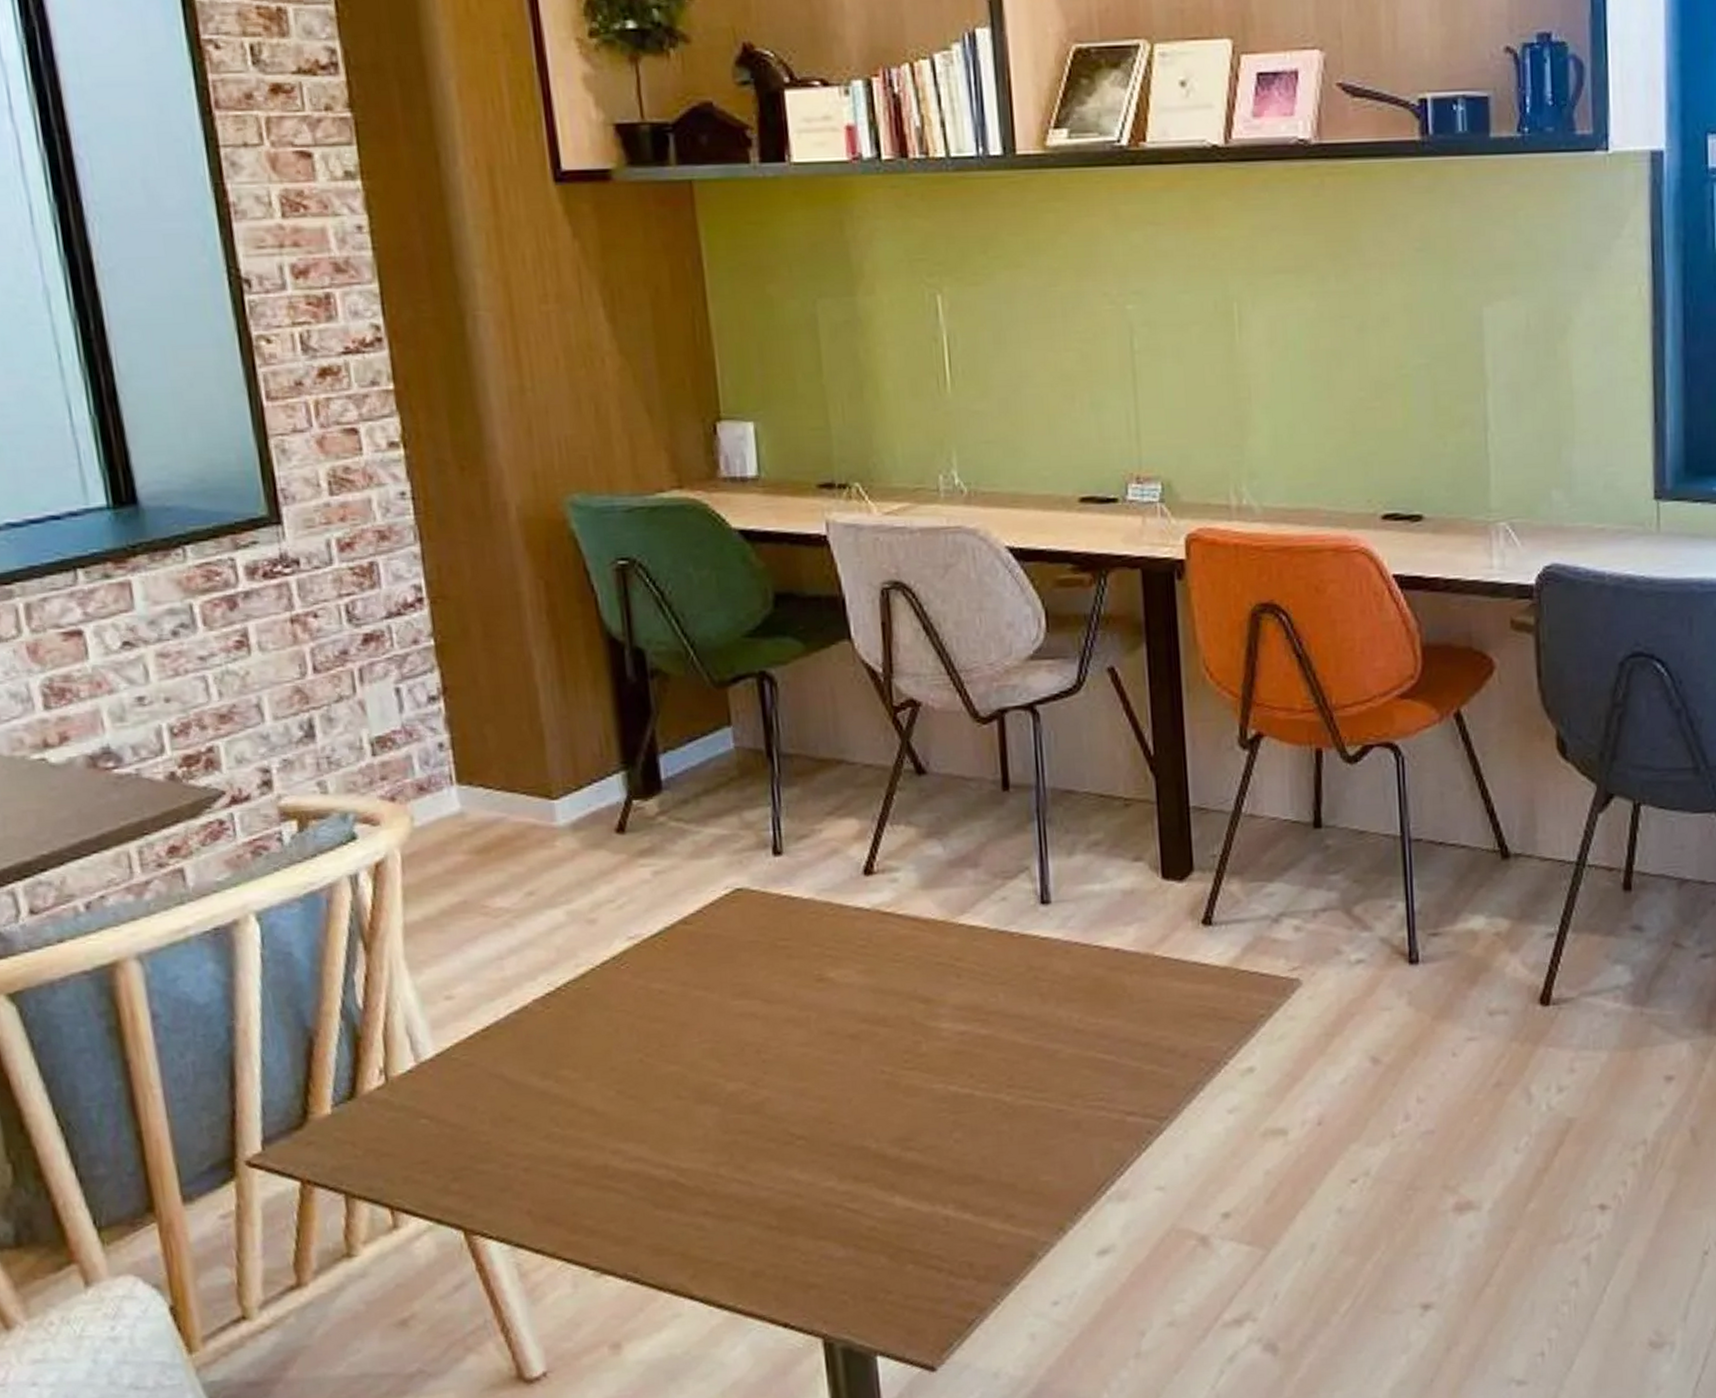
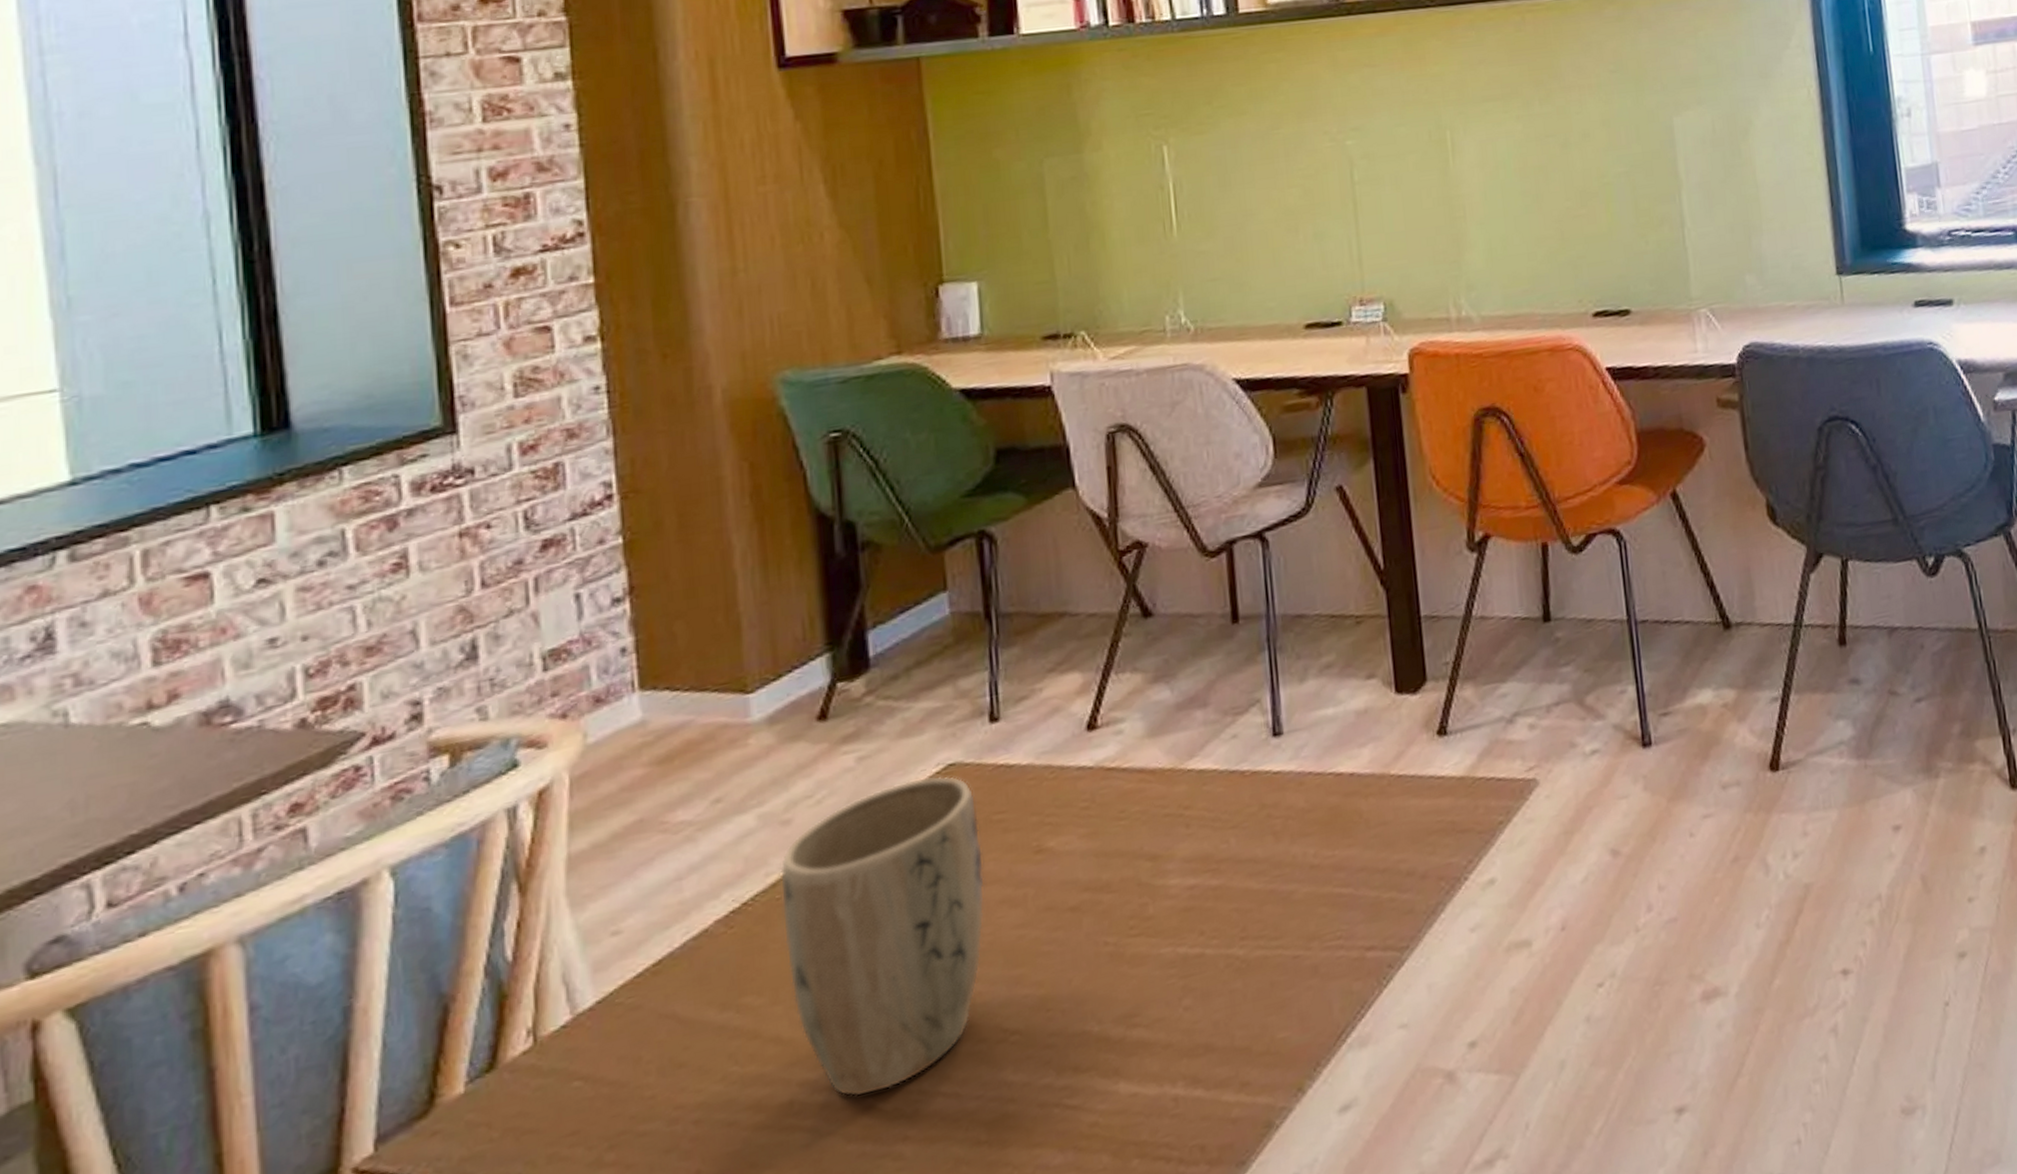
plant pot: none [588,897,772,1171] -> present [780,776,985,1097]

